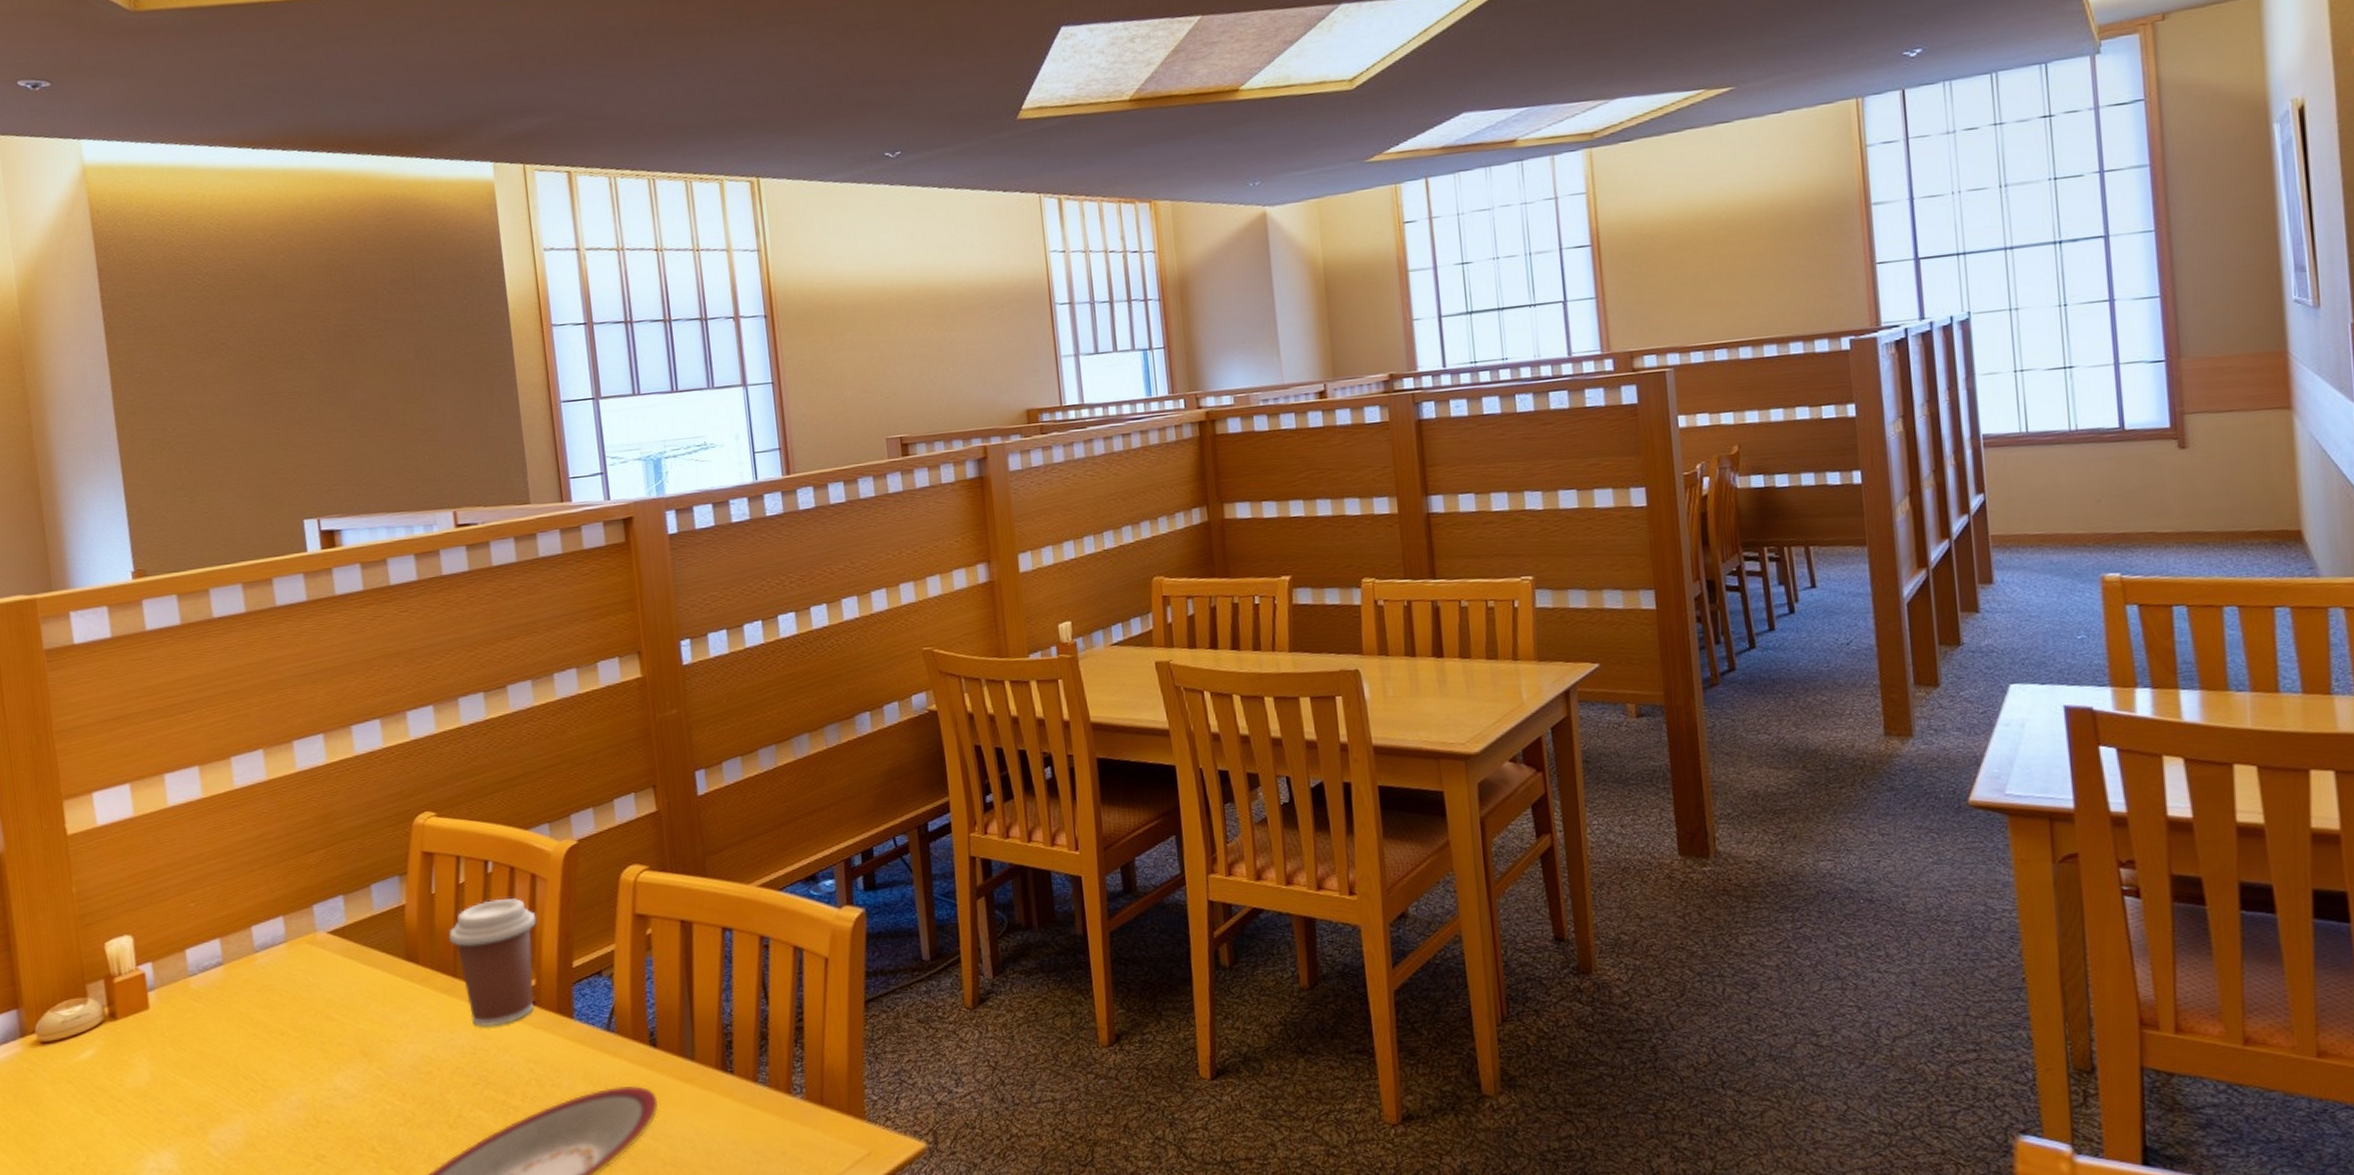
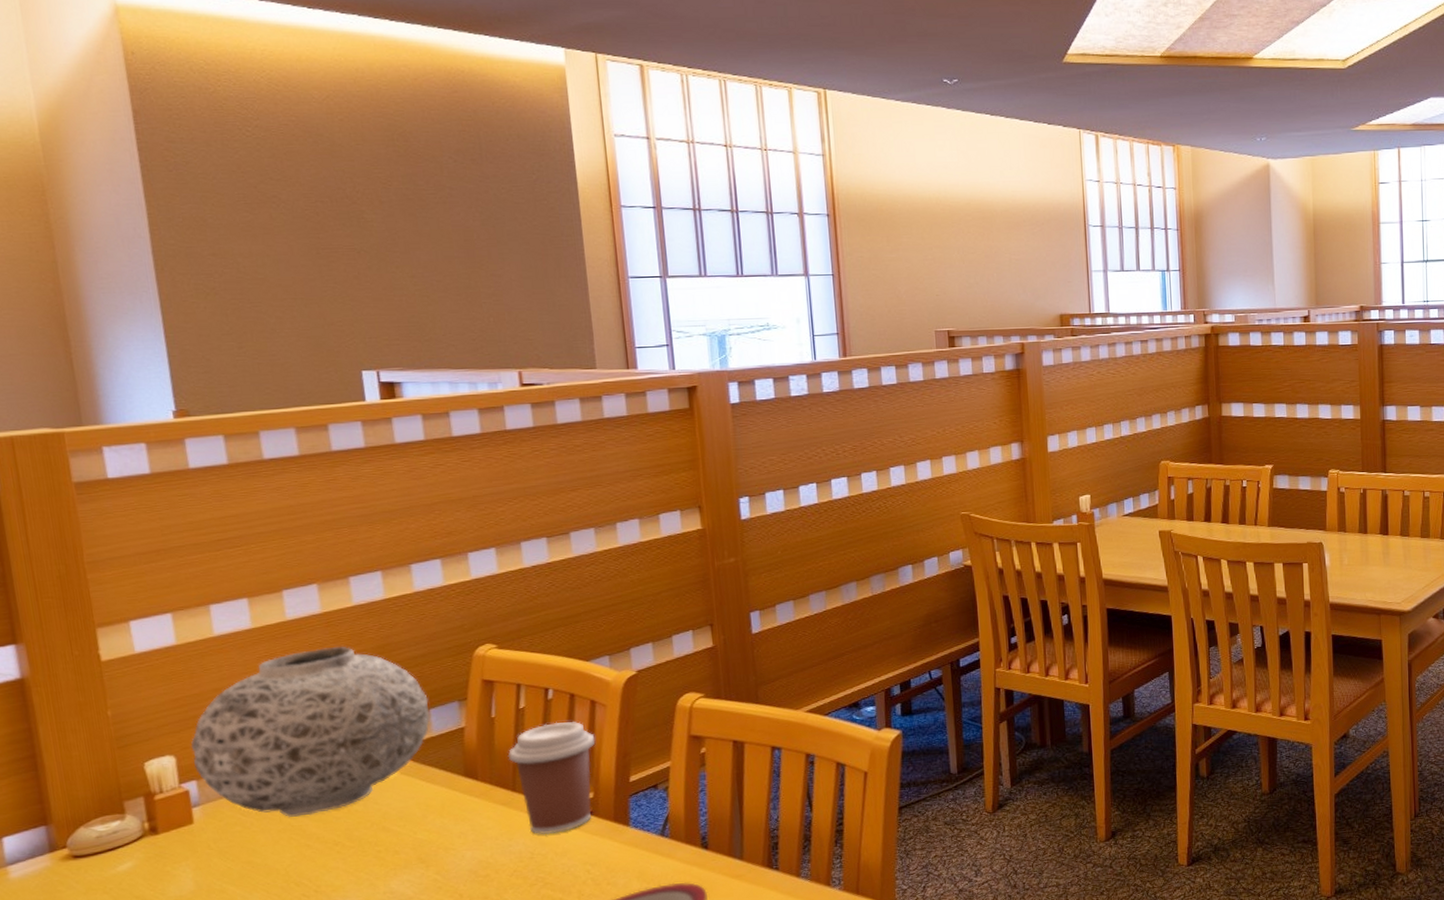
vase: none [147,816,372,1003] -> present [191,646,430,817]

